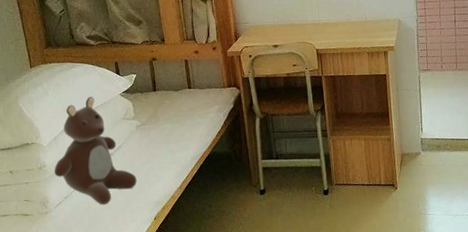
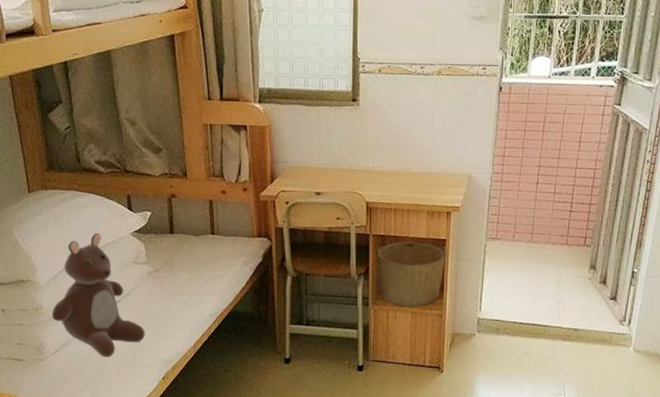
basket: none [329,79,389,135] -> present [376,242,447,307]

